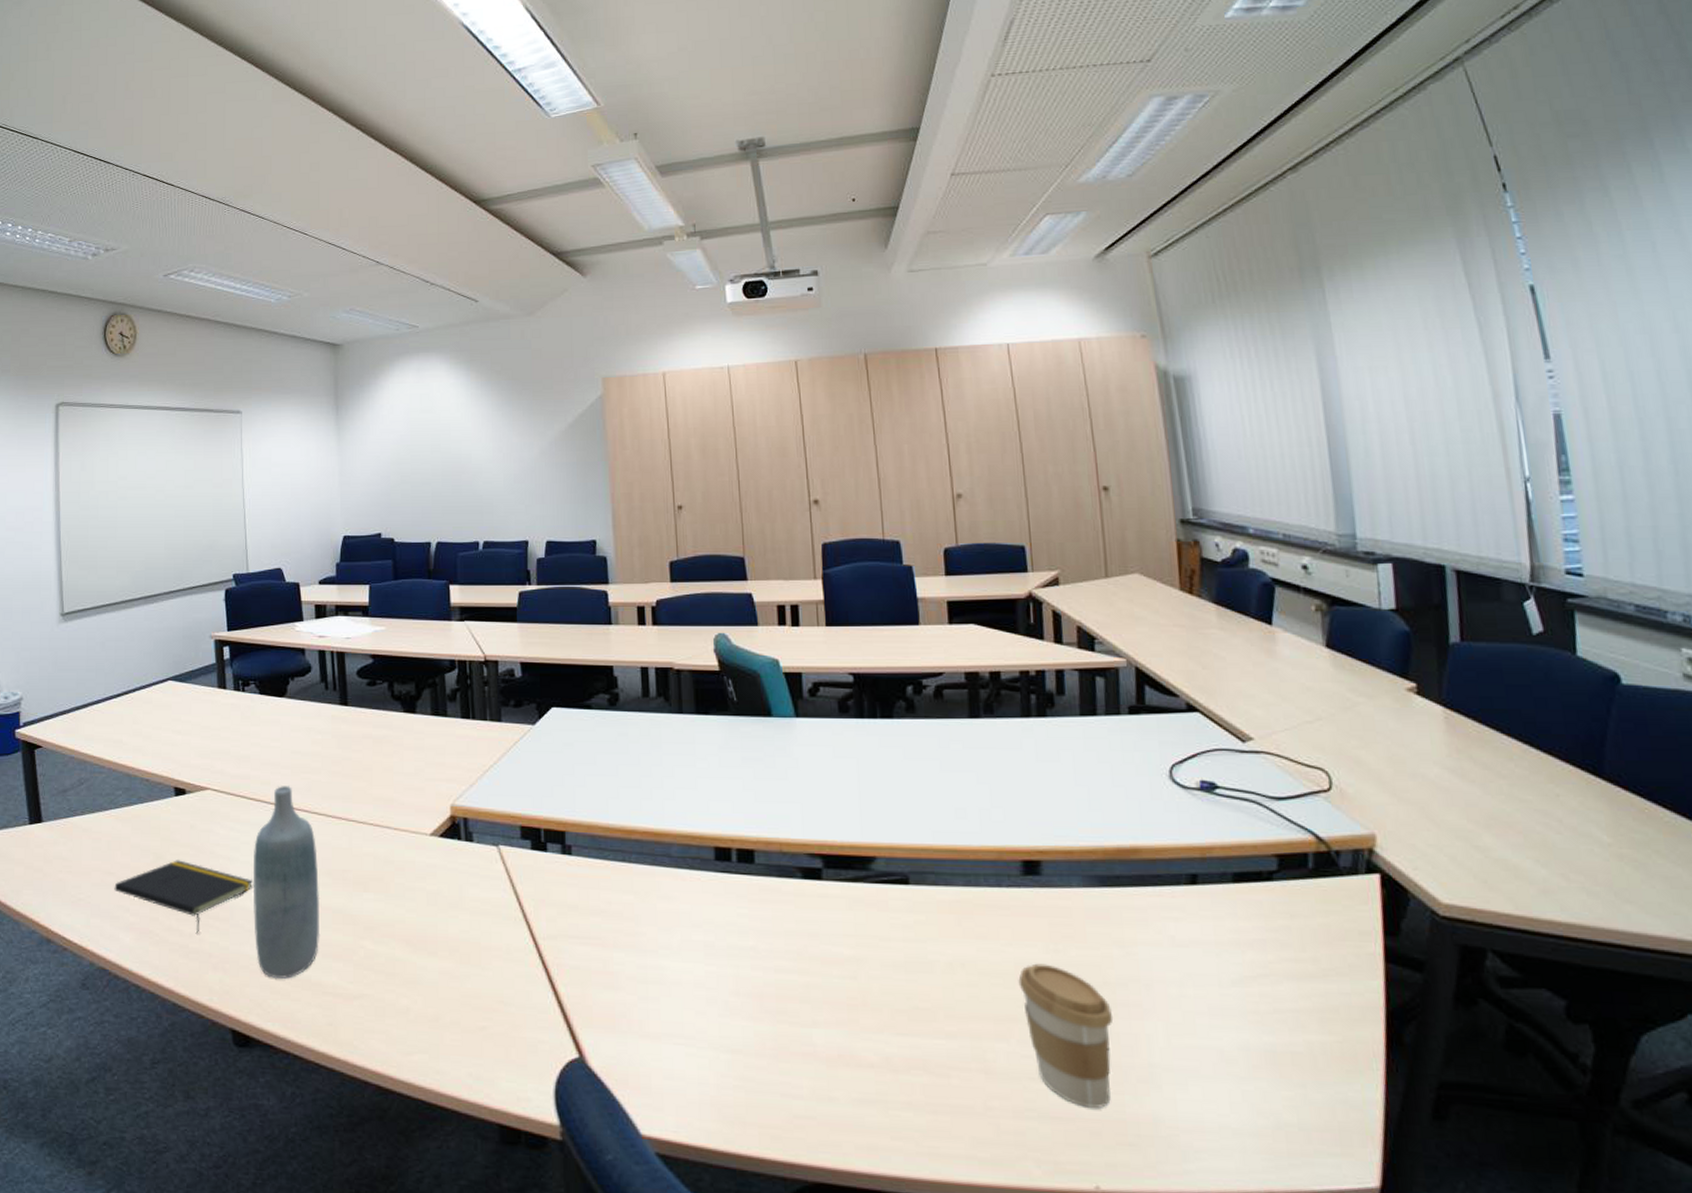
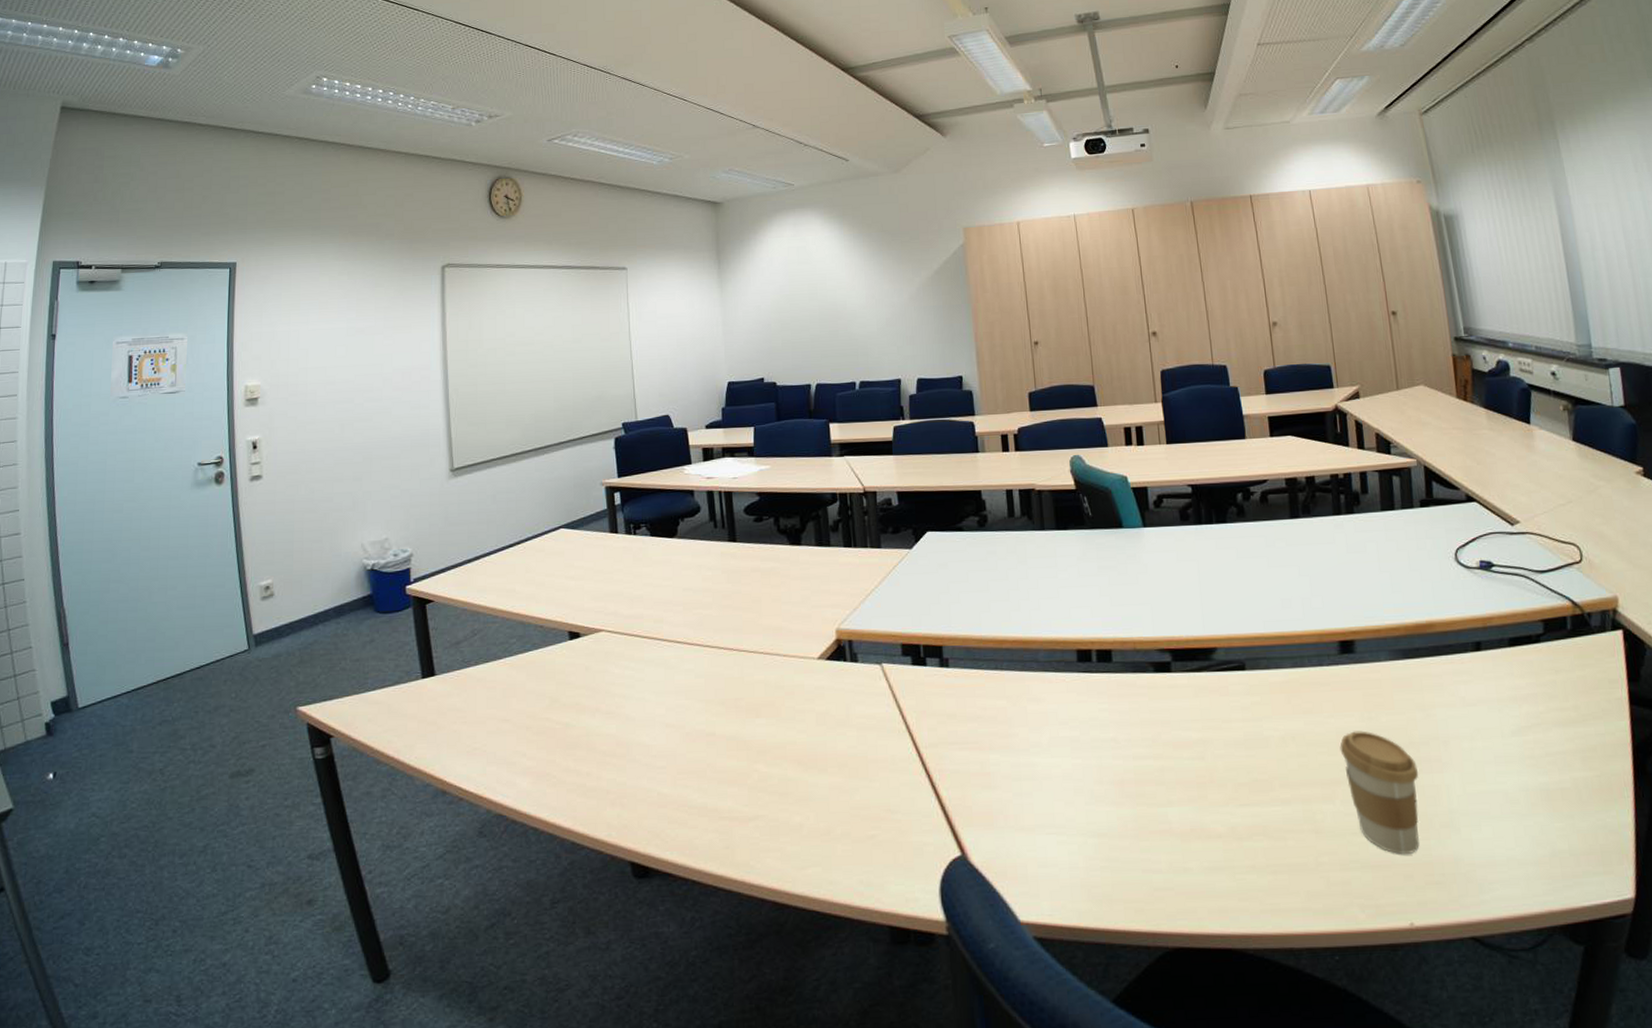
notepad: present [114,860,252,933] -> none [510,702,648,771]
bottle: present [254,786,320,979] -> none [648,622,715,809]

